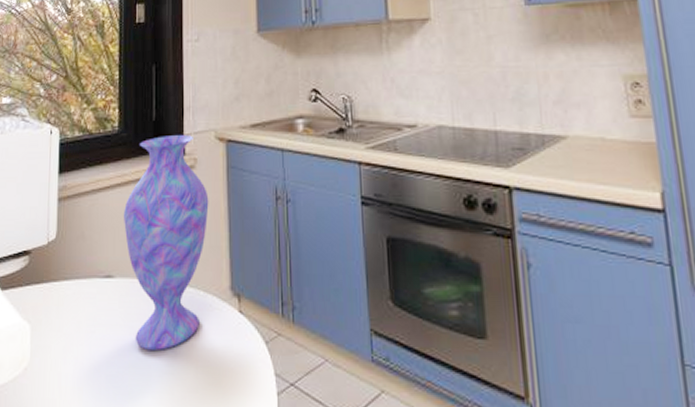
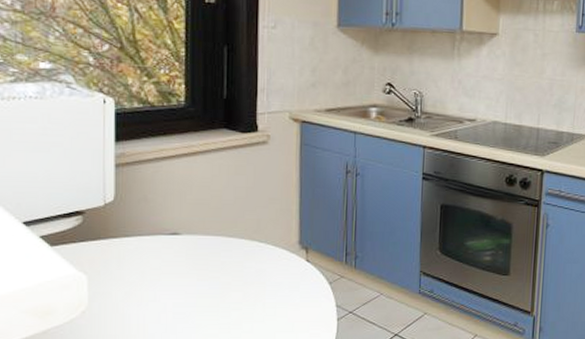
vase: present [124,135,209,350] -> none [191,113,281,292]

